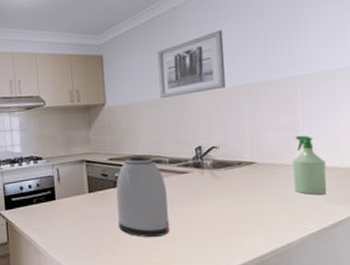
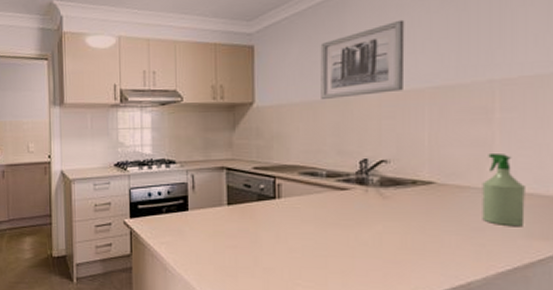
kettle: present [116,156,170,237] -> none [259,167,323,262]

